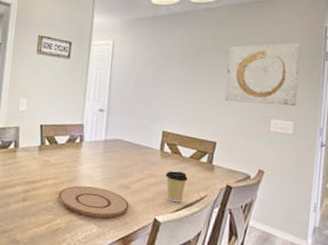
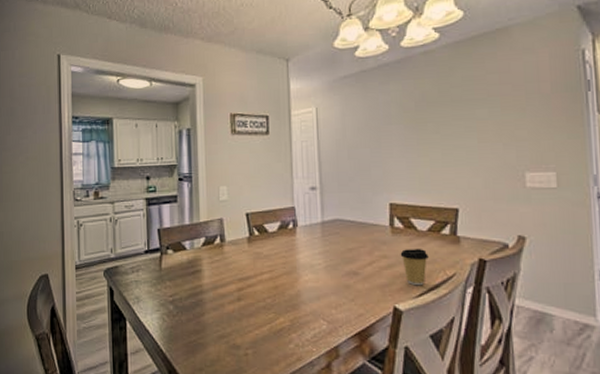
plate: present [58,185,129,218] -> none [277,277,361,312]
wall art: present [224,42,301,107] -> none [458,73,556,158]

